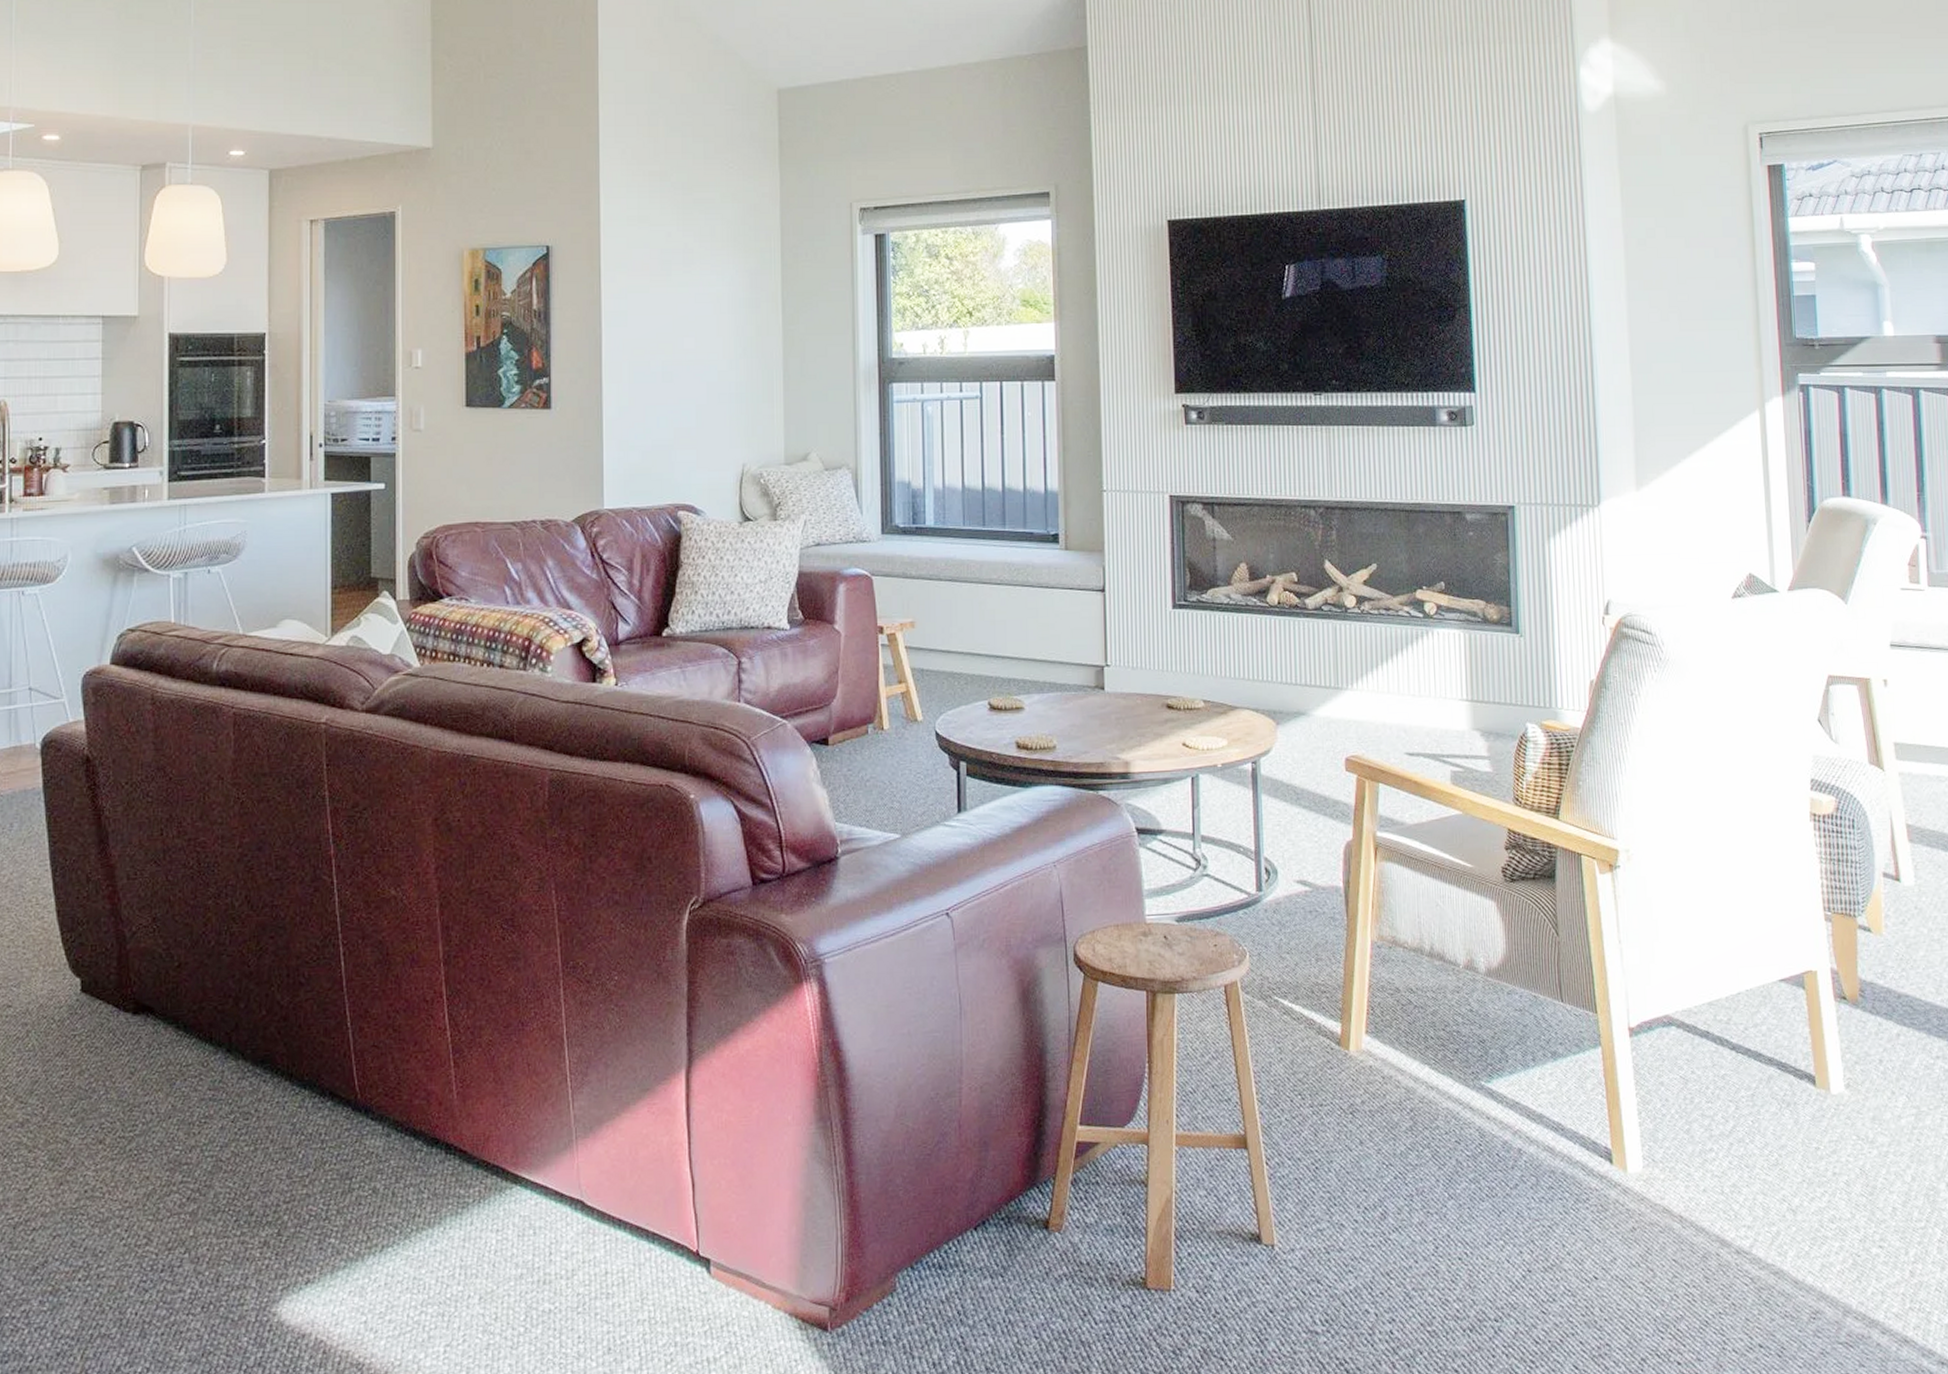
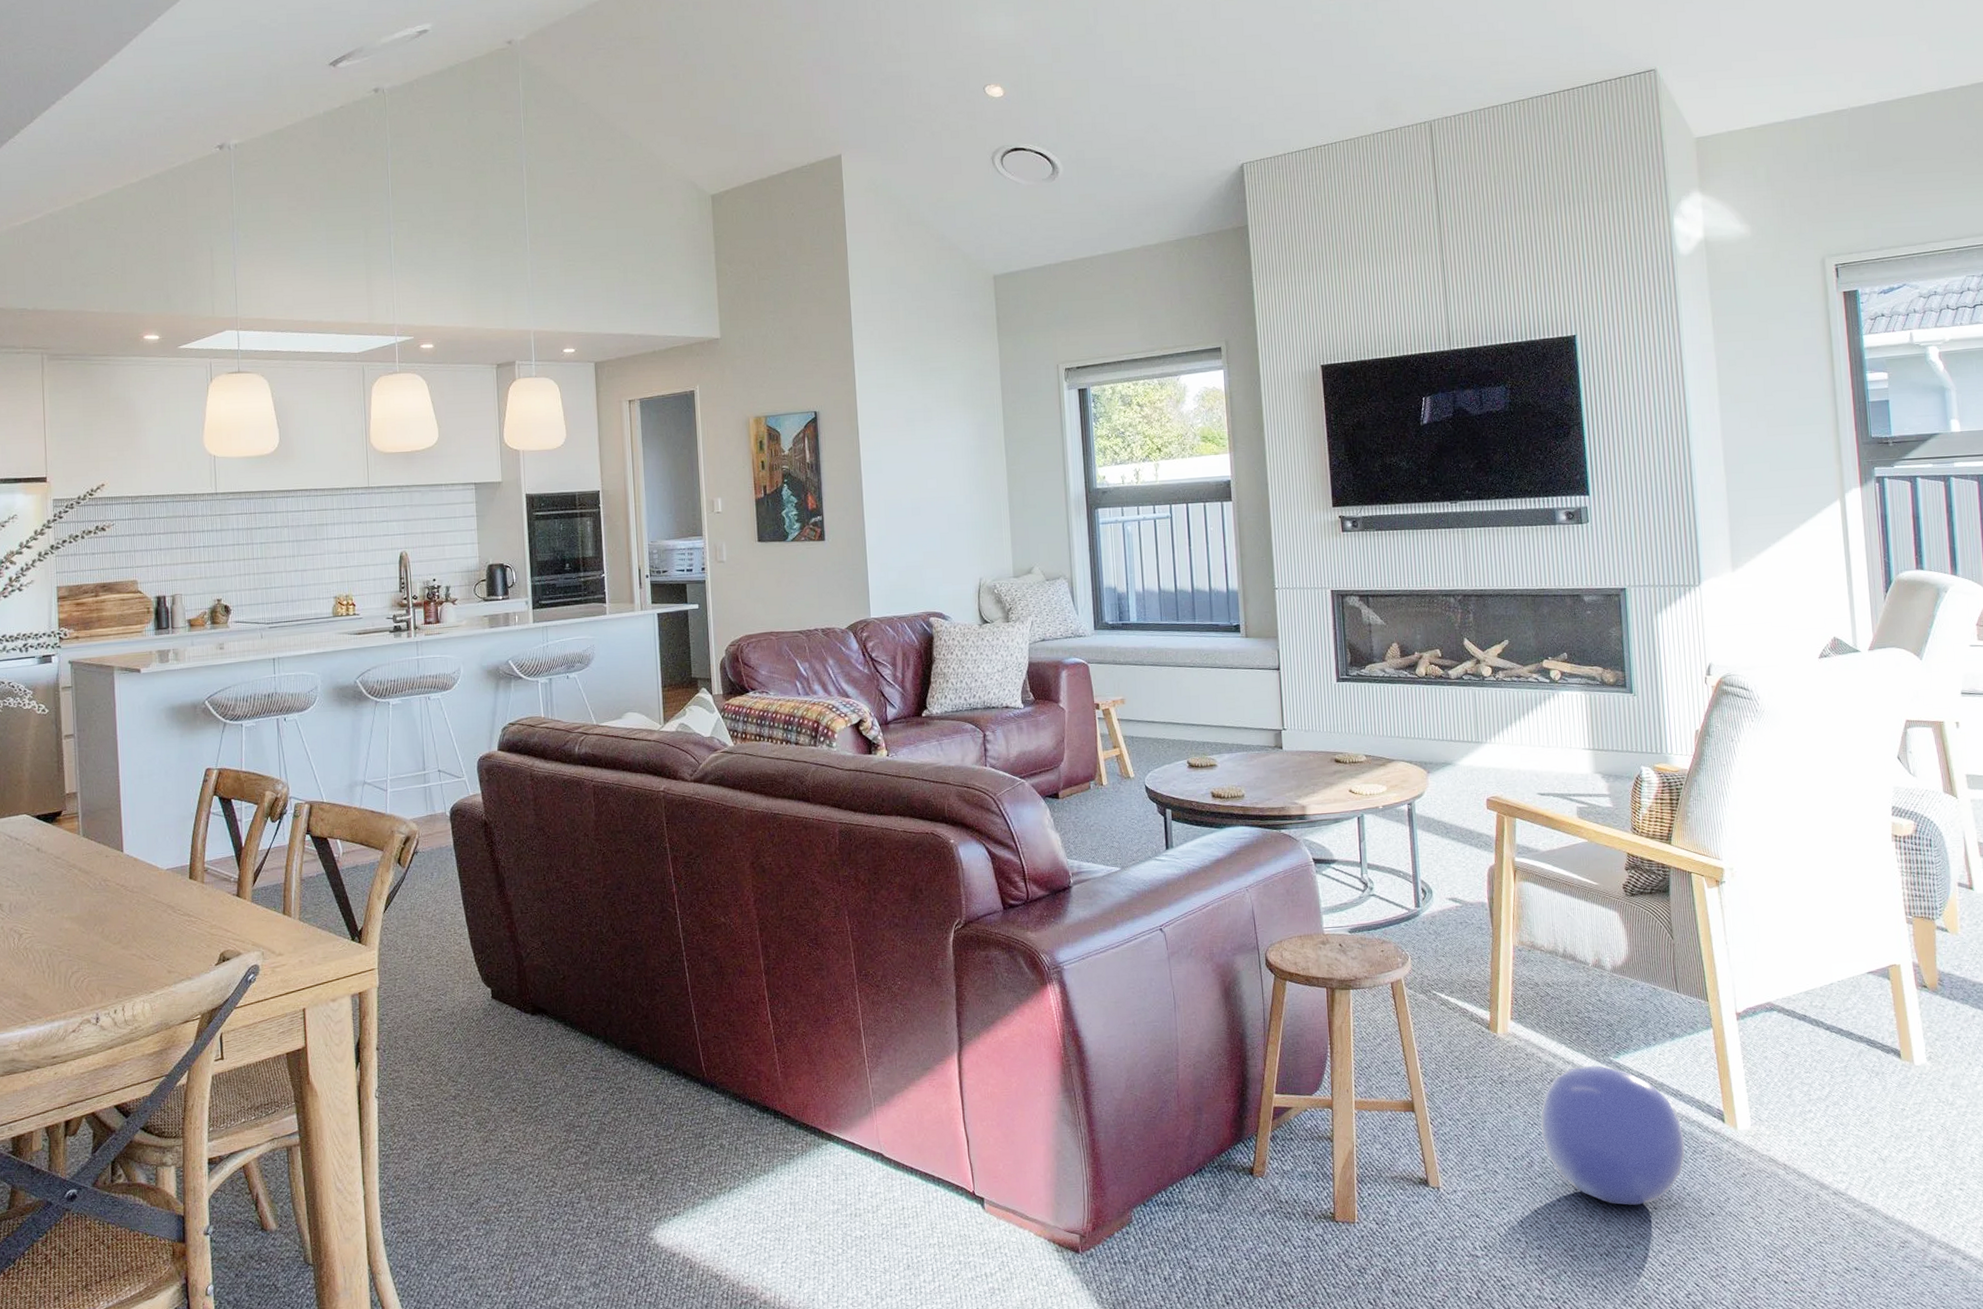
ball: none [1397,1091,1566,1268] -> present [1541,1065,1685,1206]

